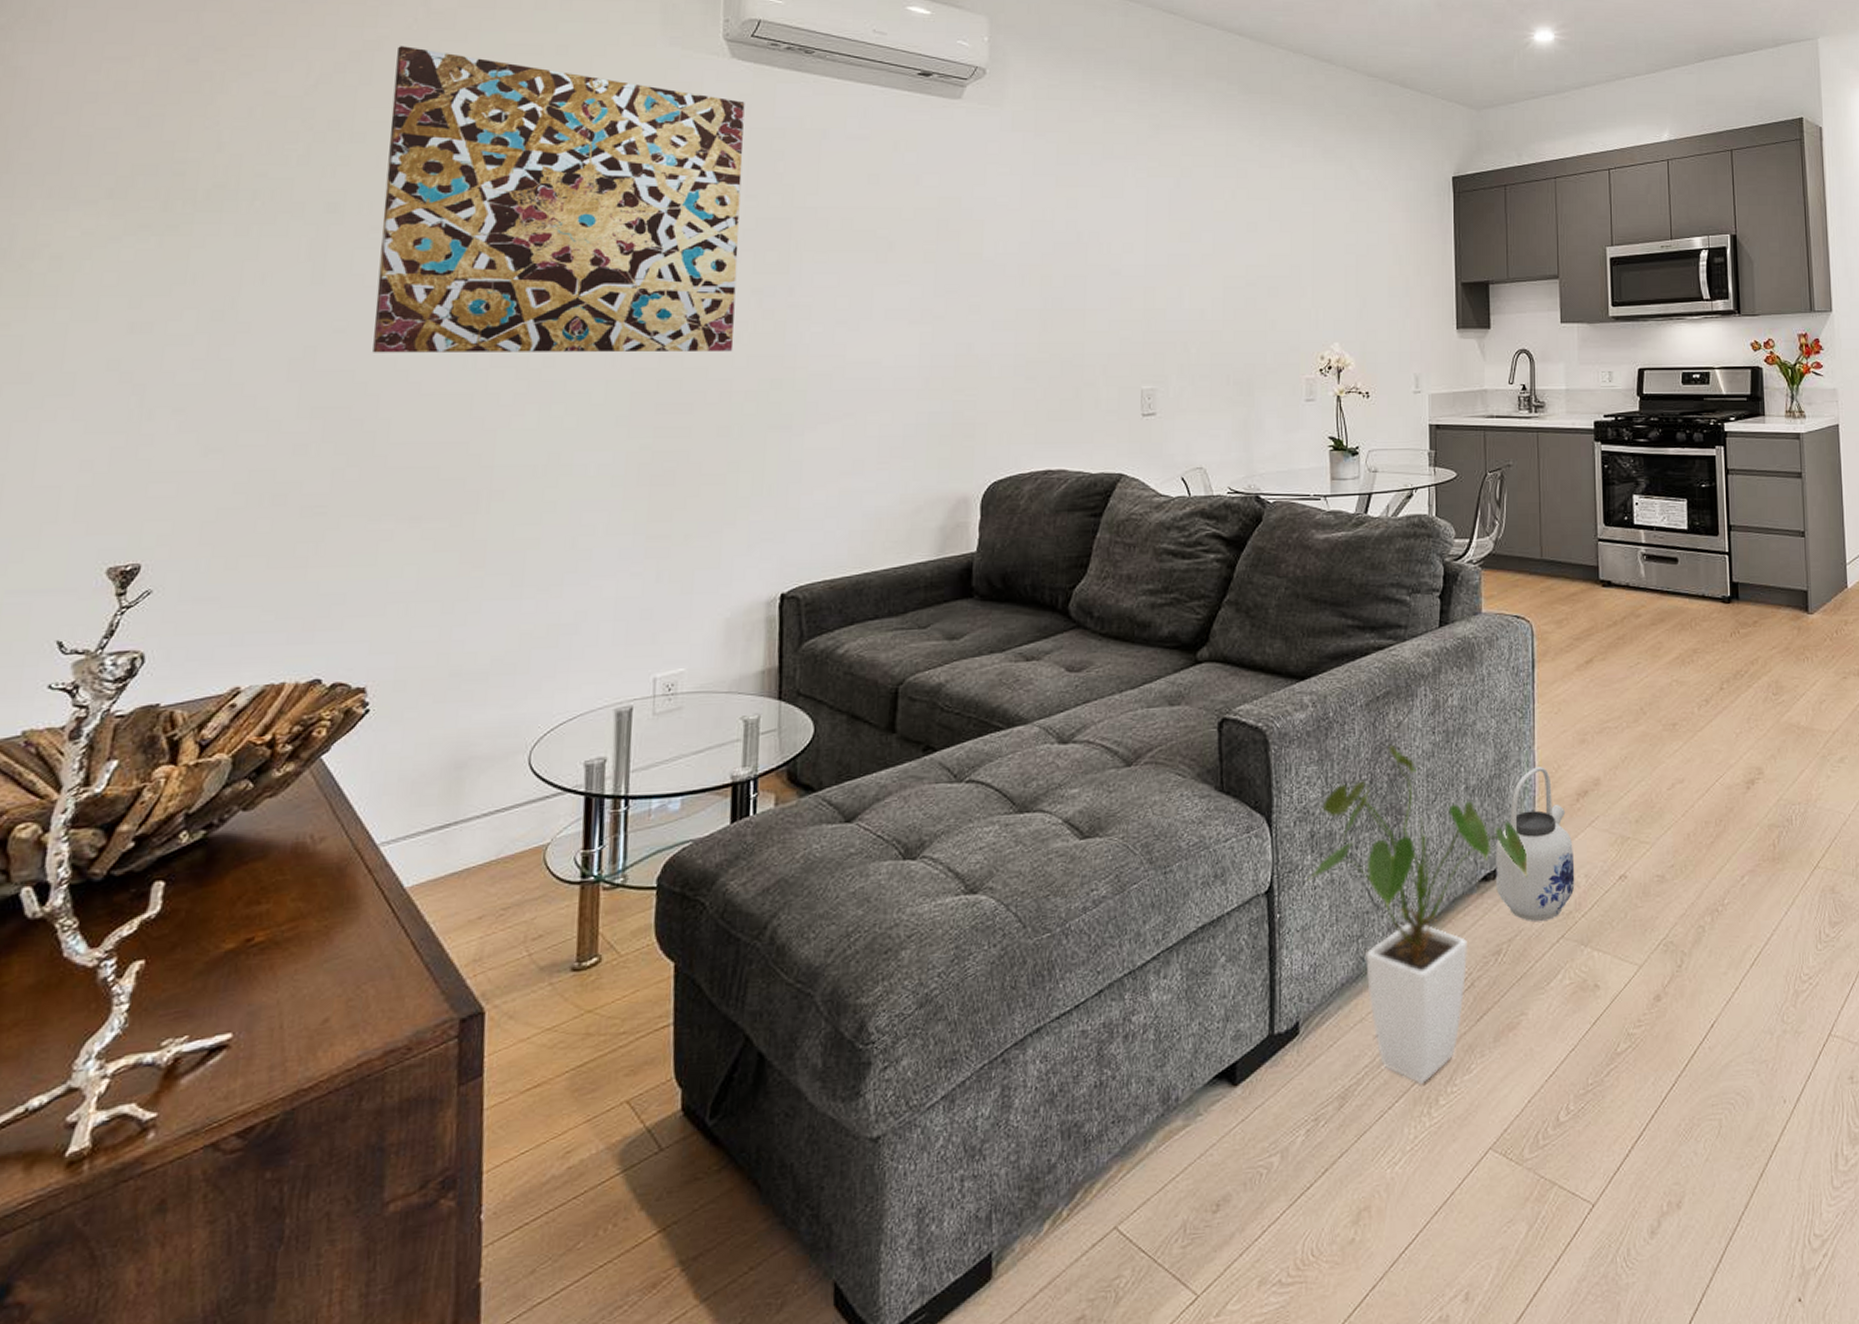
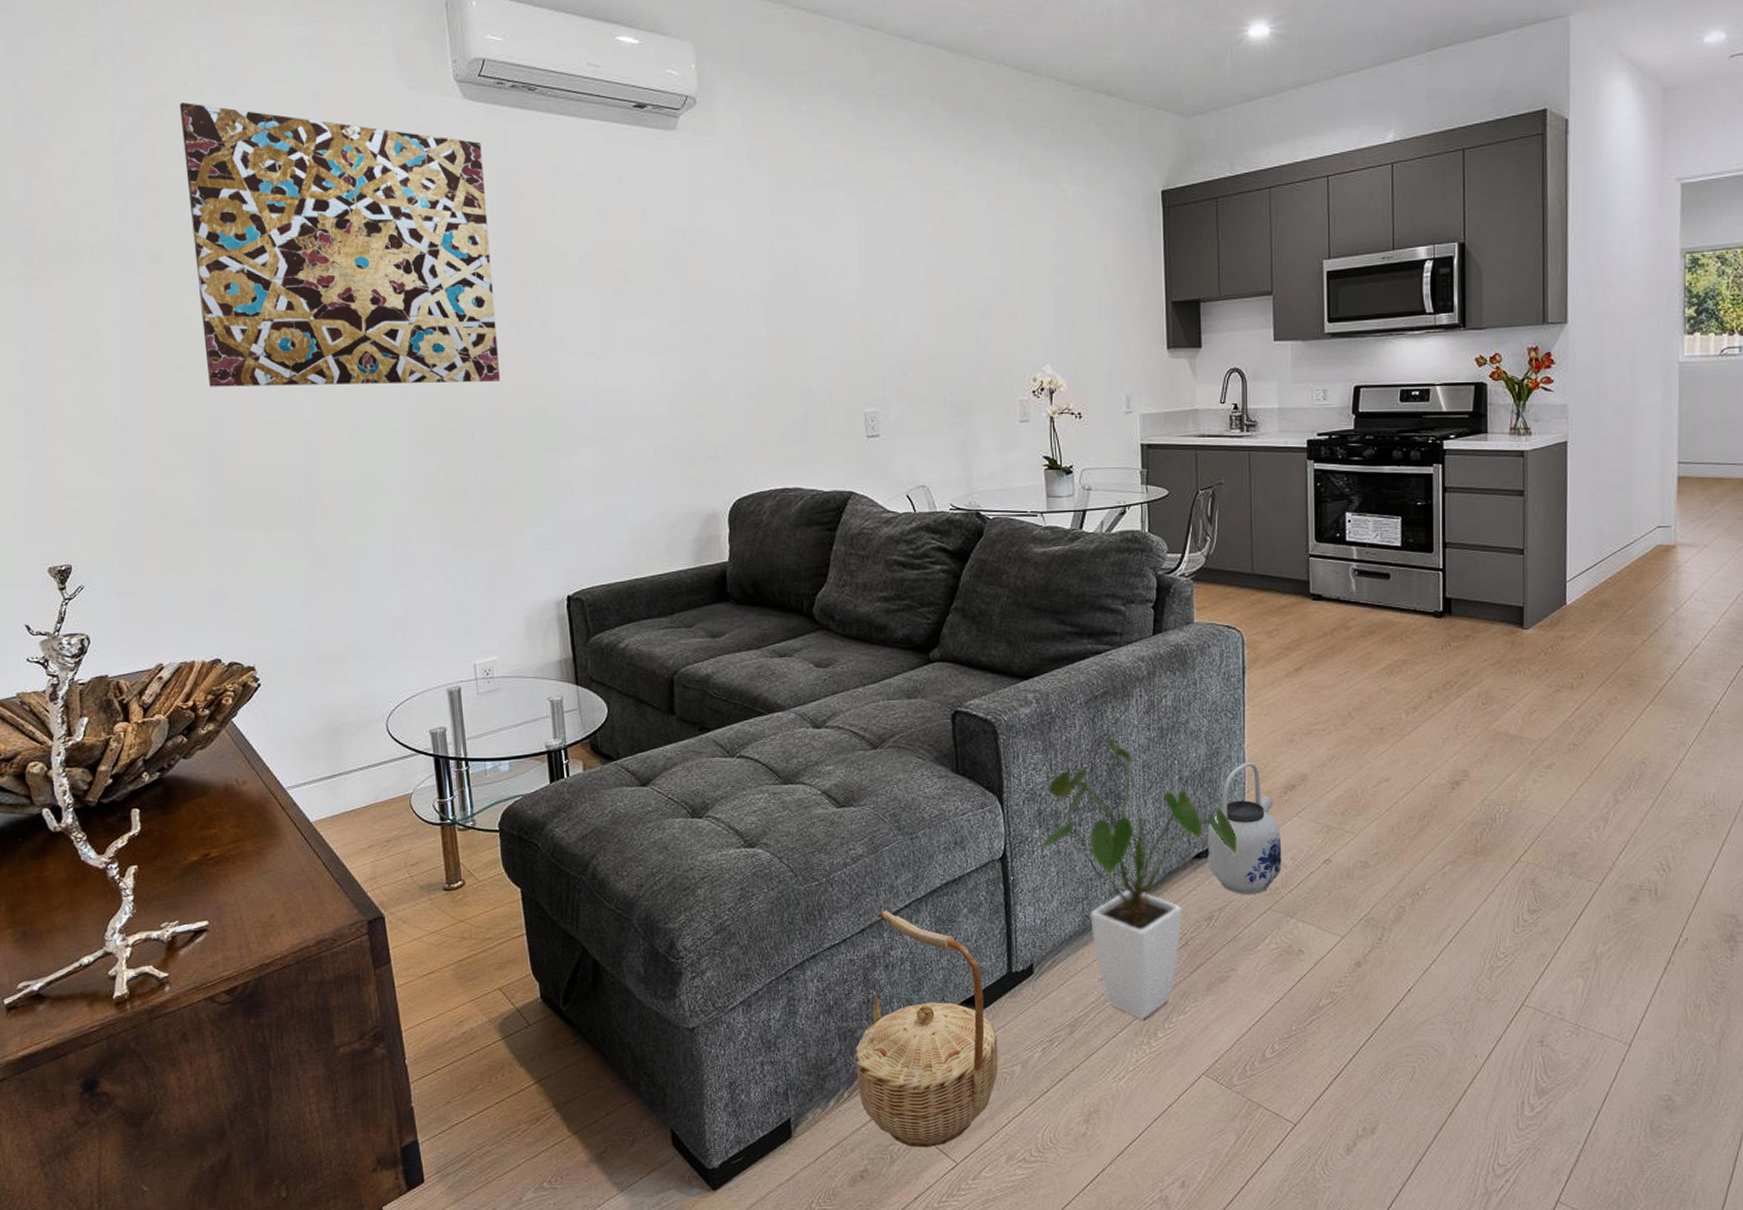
basket: none [1080,965,1254,1279] -> present [855,911,998,1148]

